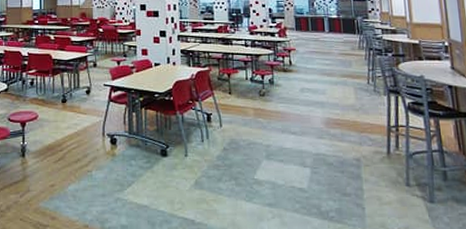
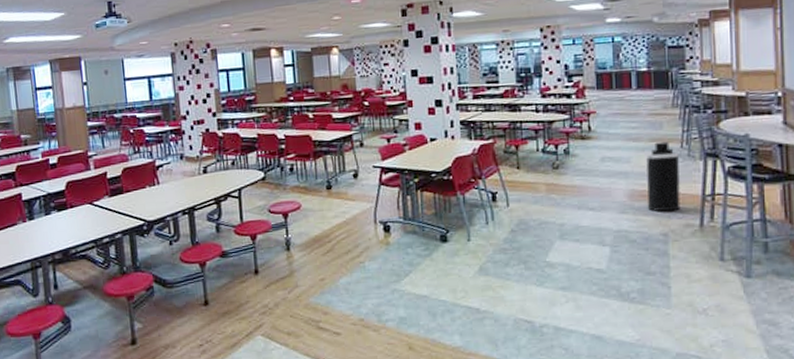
trash can: none [339,78,370,139] -> present [646,141,681,212]

